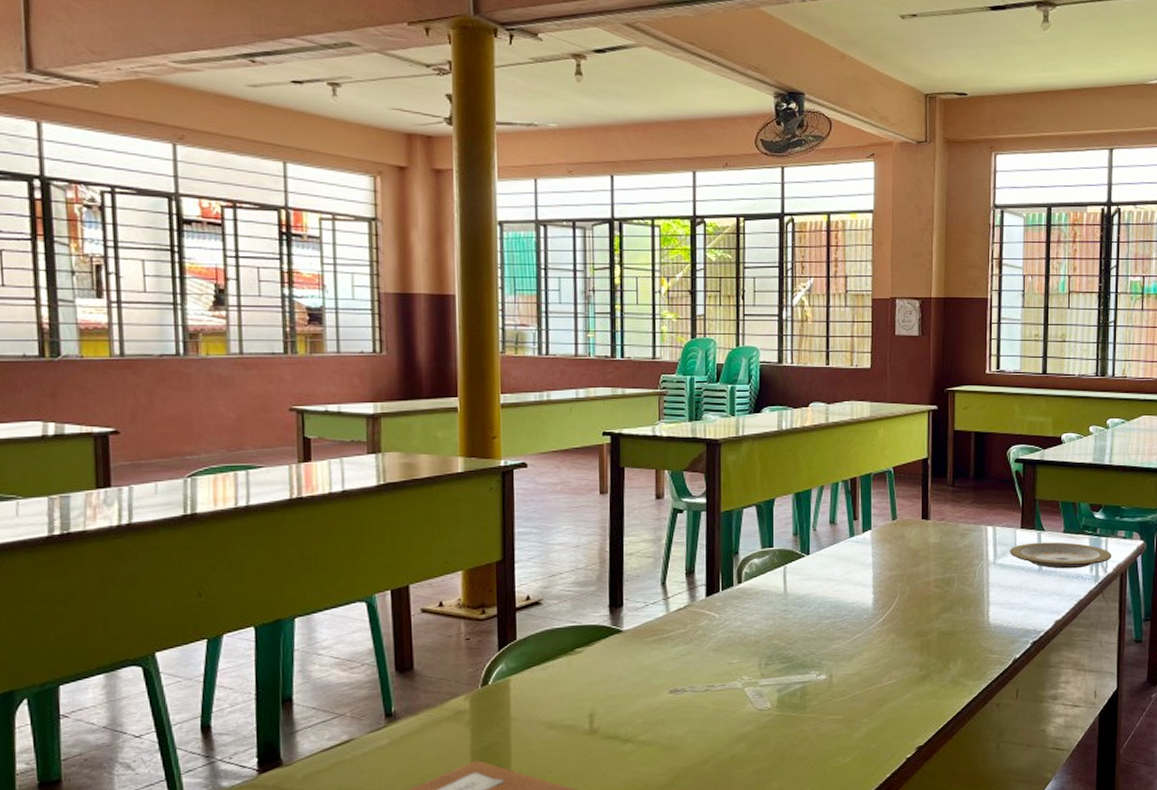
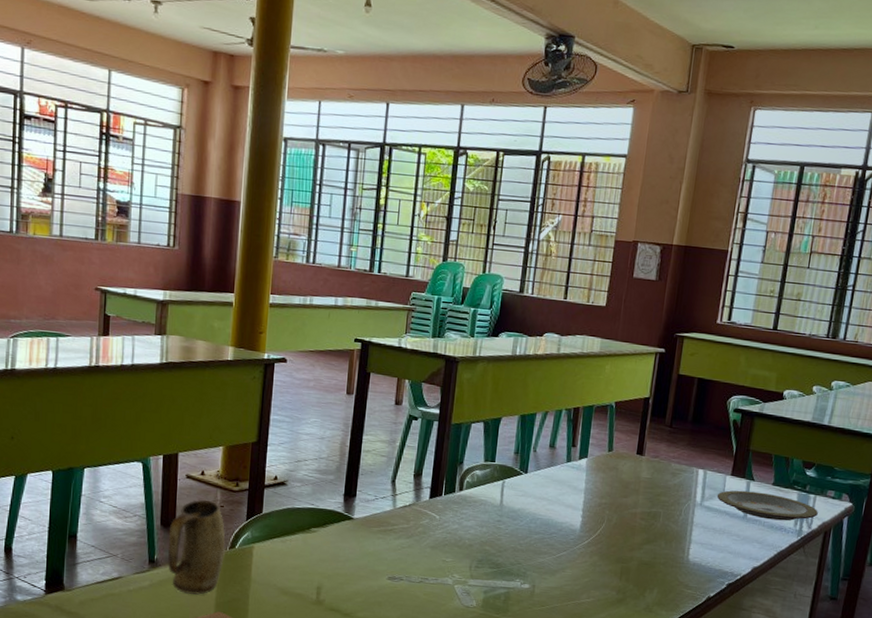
mug: none [406,634,476,747] -> present [168,499,226,595]

